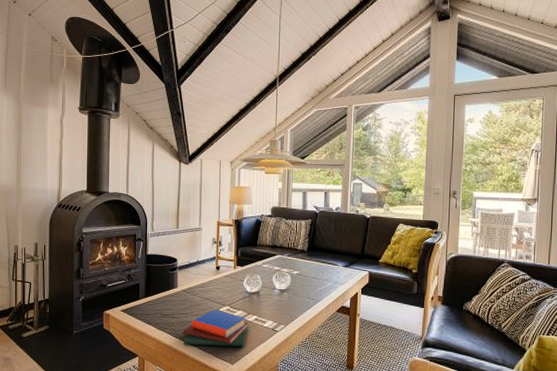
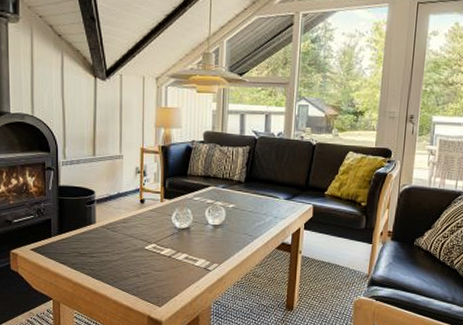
book: present [183,310,249,347] -> none [103,247,178,288]

